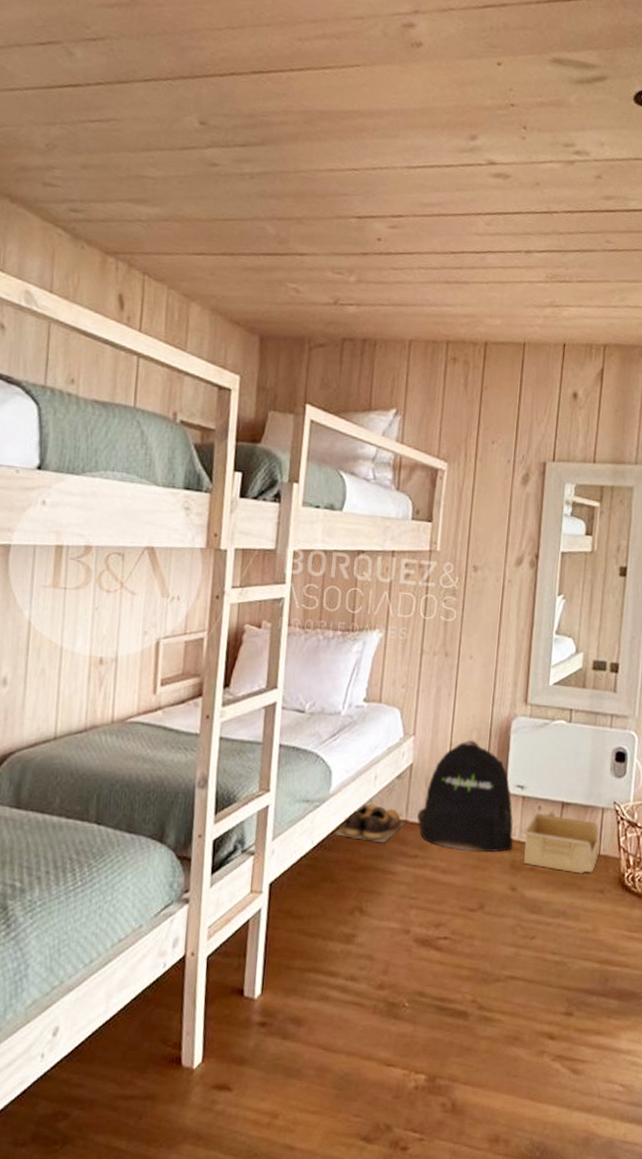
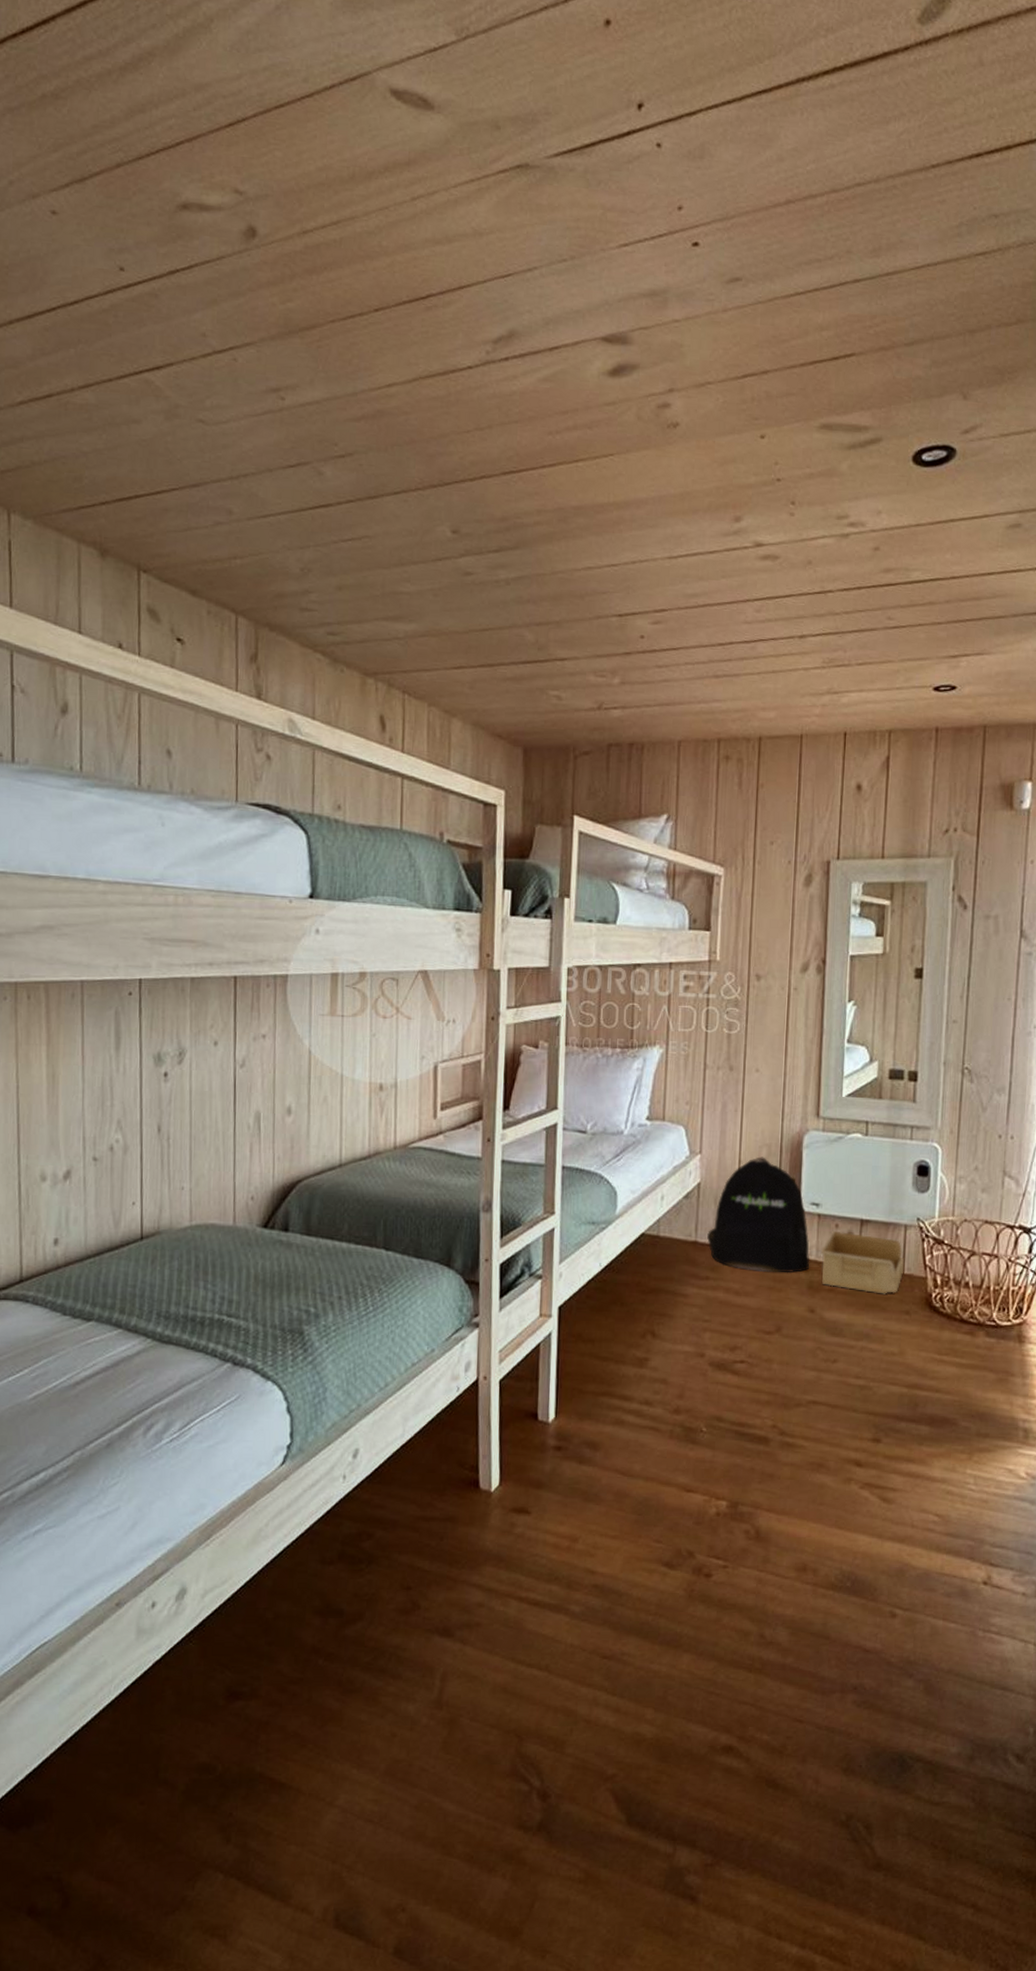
shoes: present [334,804,405,843] -> none [622,1225,695,1265]

